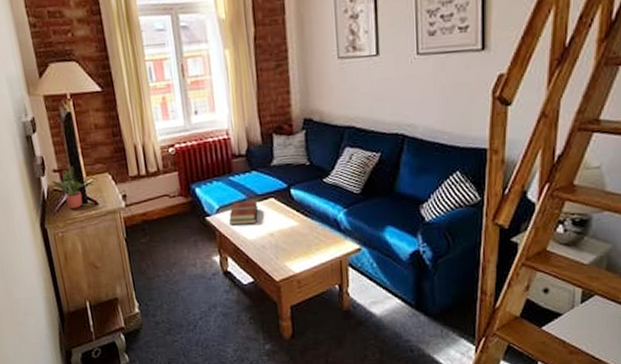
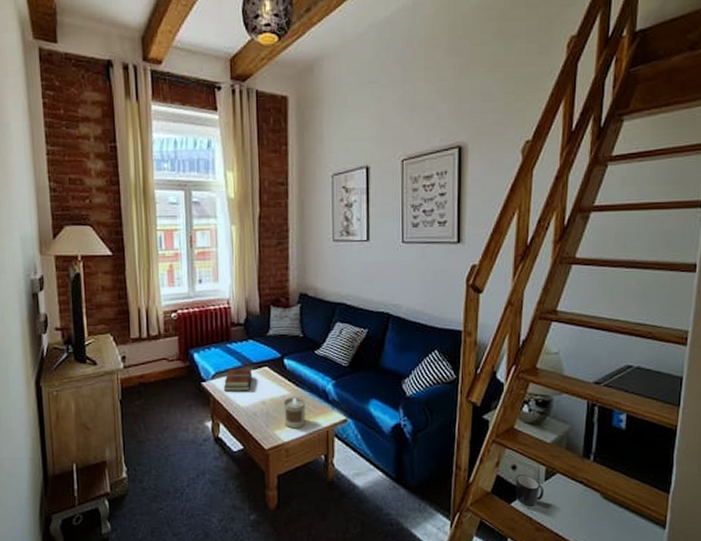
potted plant: present [51,166,94,209] -> none [52,325,94,368]
candle: none [293,227,317,260] -> present [284,396,306,429]
mug: none [547,298,579,332] -> present [515,475,543,509]

